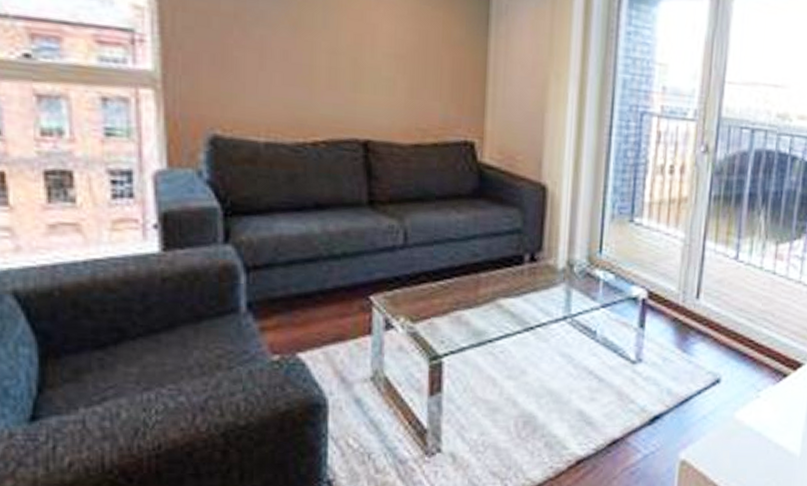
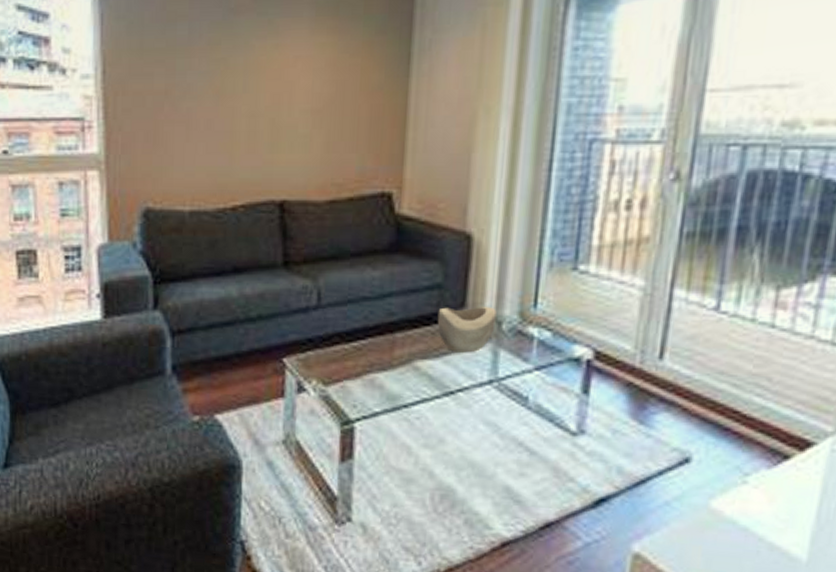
decorative bowl: none [517,250,569,292] -> present [437,305,497,353]

